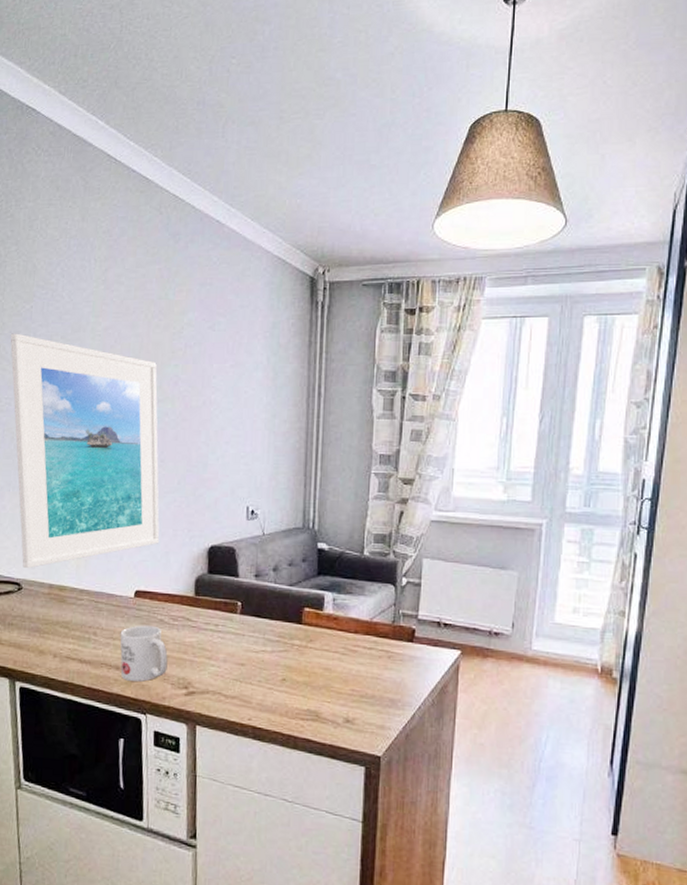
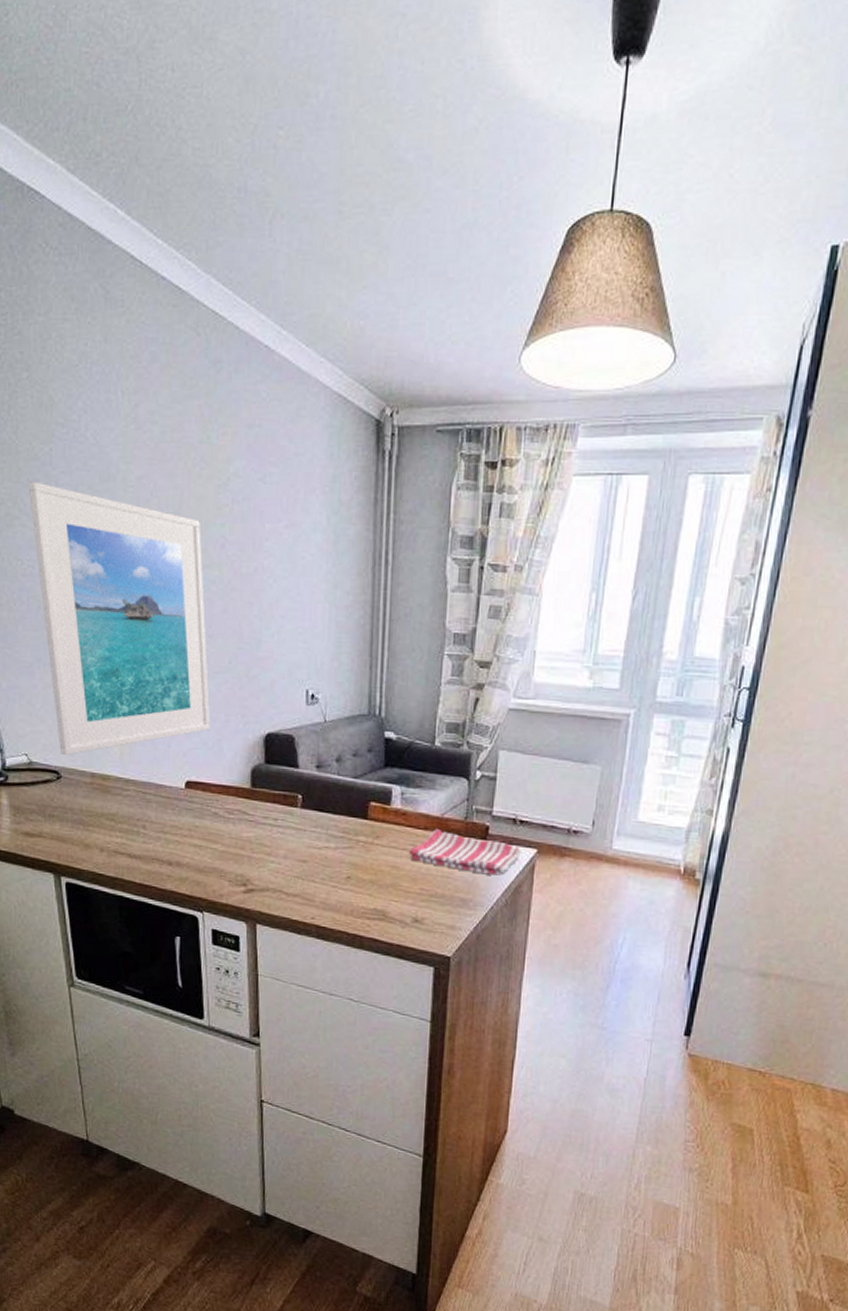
mug: present [120,625,168,682] -> none [171,818,224,878]
dish towel: none [341,633,446,676] -> present [409,829,521,876]

